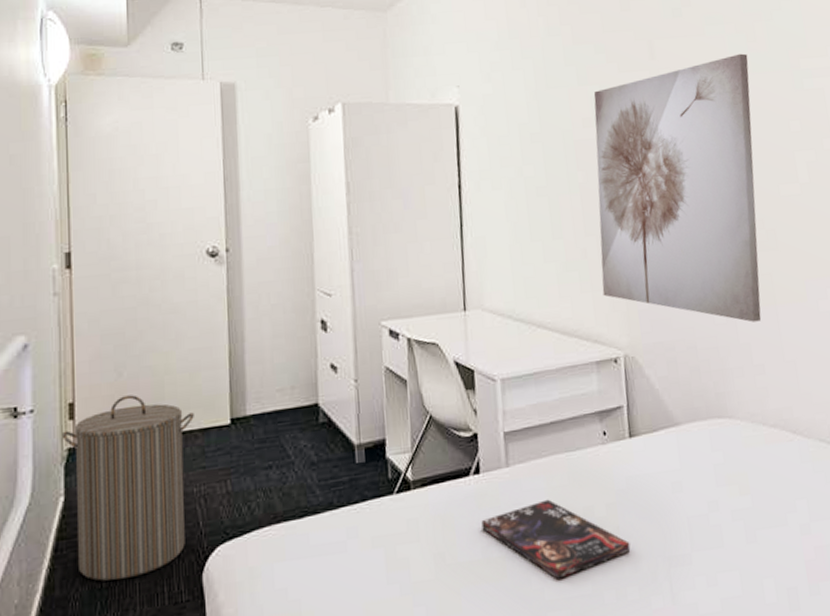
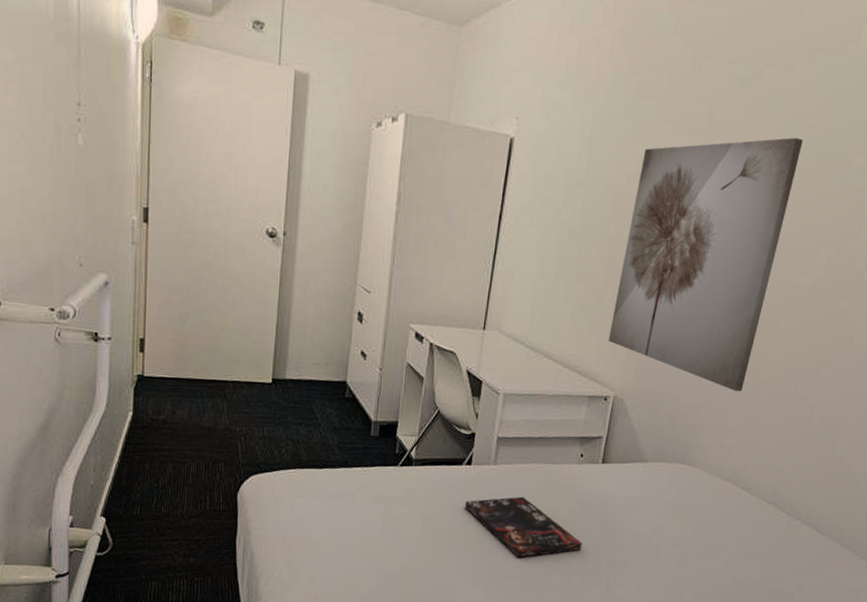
laundry hamper: present [61,395,194,581] -> none [133,341,242,484]

